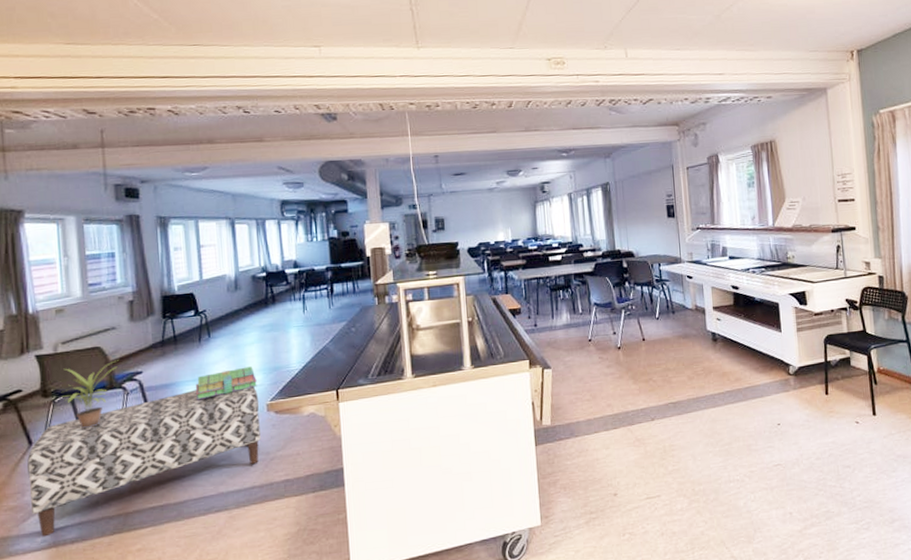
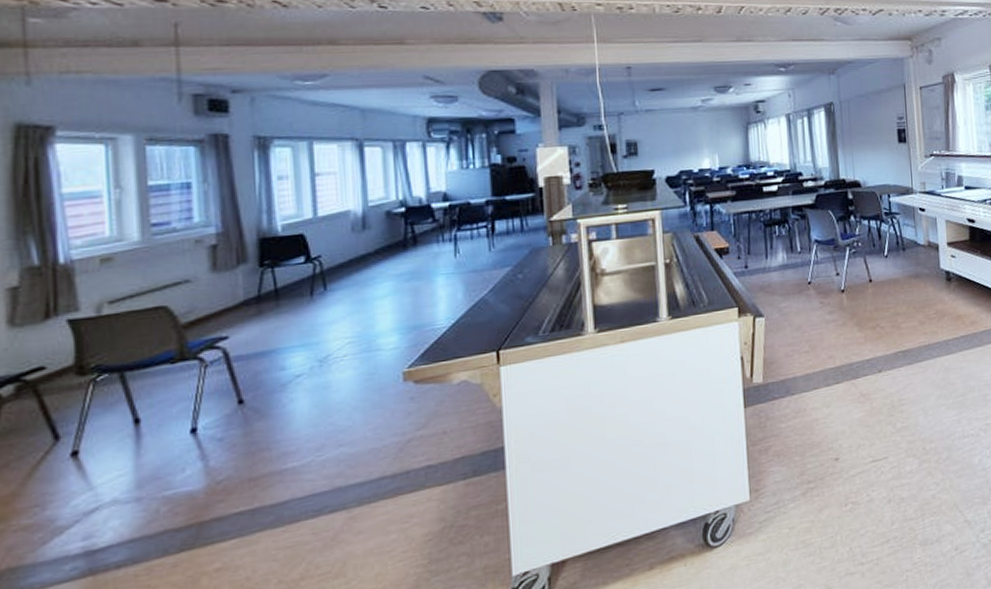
bench: present [27,386,261,537] -> none [51,350,394,564]
potted plant: present [61,360,119,429] -> none [106,322,194,415]
stack of books: present [195,366,257,401] -> none [304,325,390,371]

